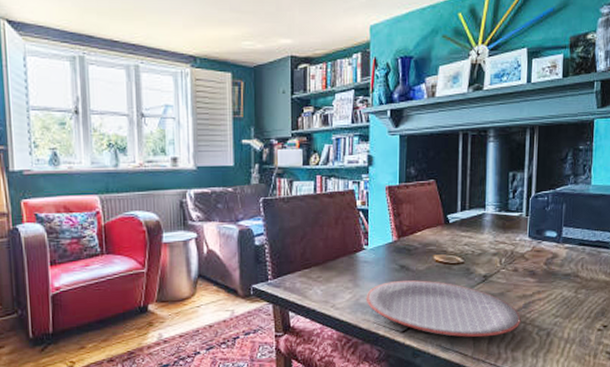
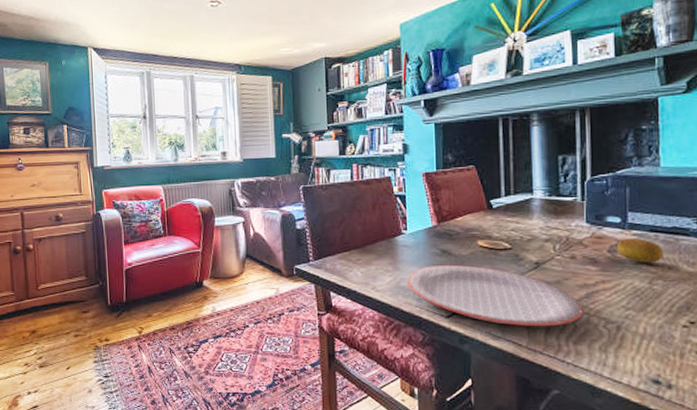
fruit: none [551,251,588,274] -> present [616,237,664,263]

